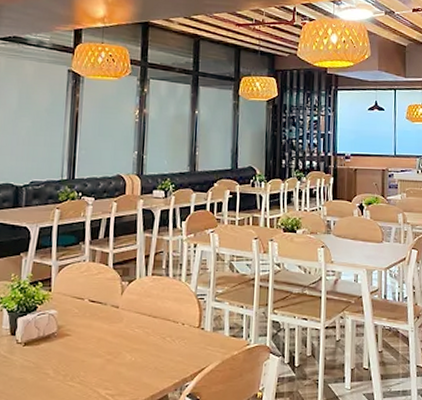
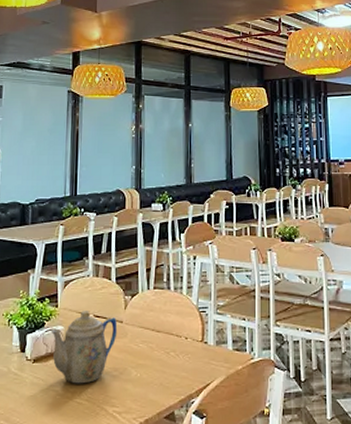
teapot: none [43,295,113,367] -> present [51,311,118,384]

